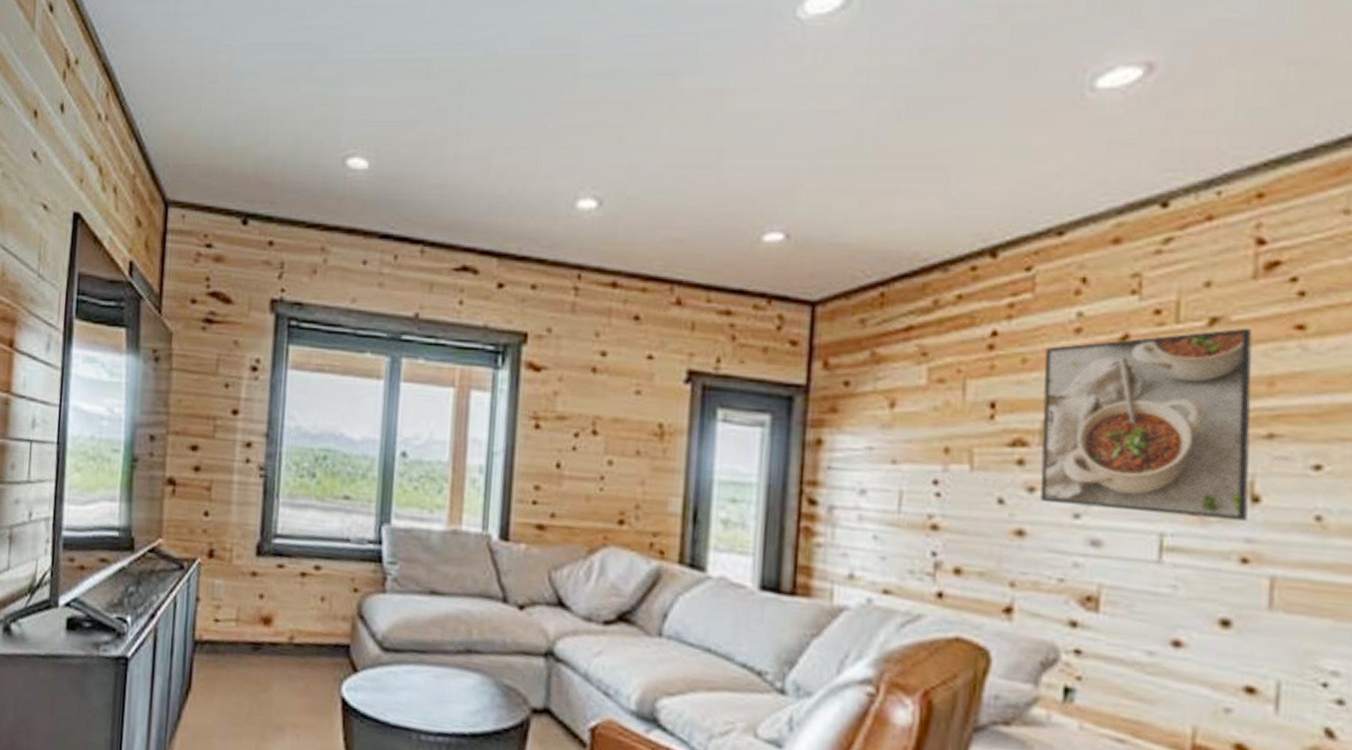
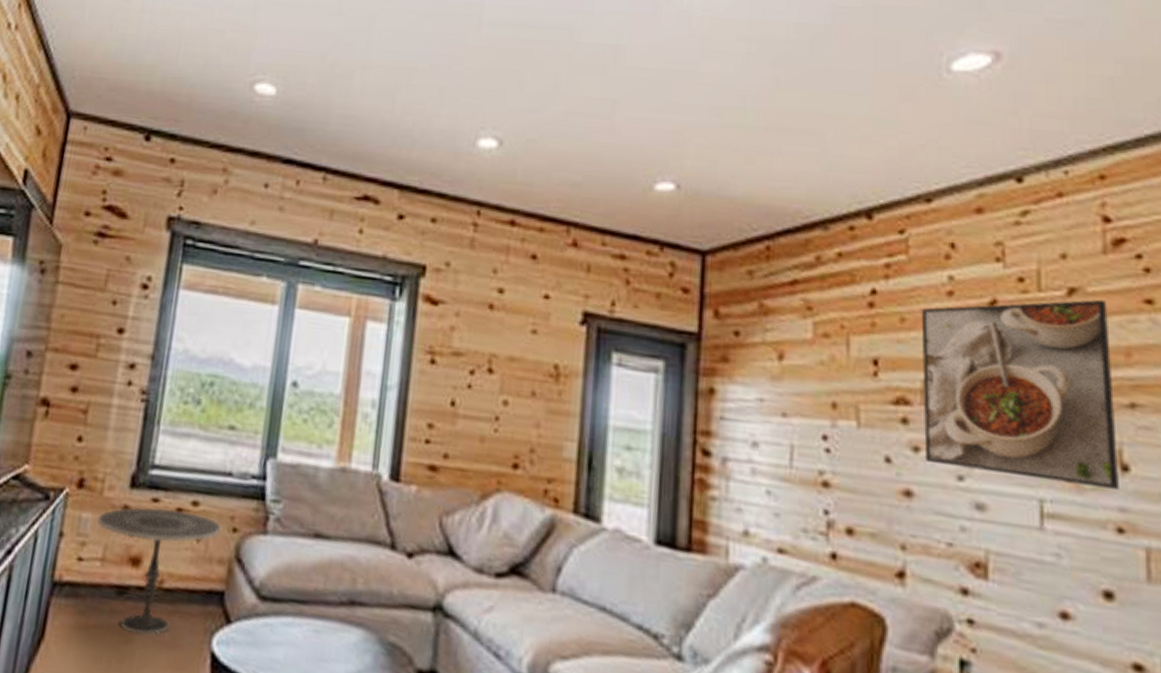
side table: none [228,572,344,684] -> present [96,507,222,635]

